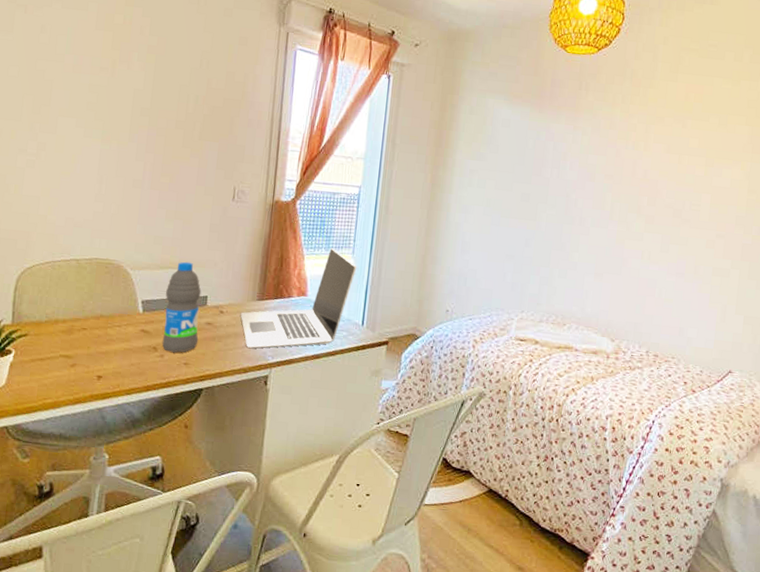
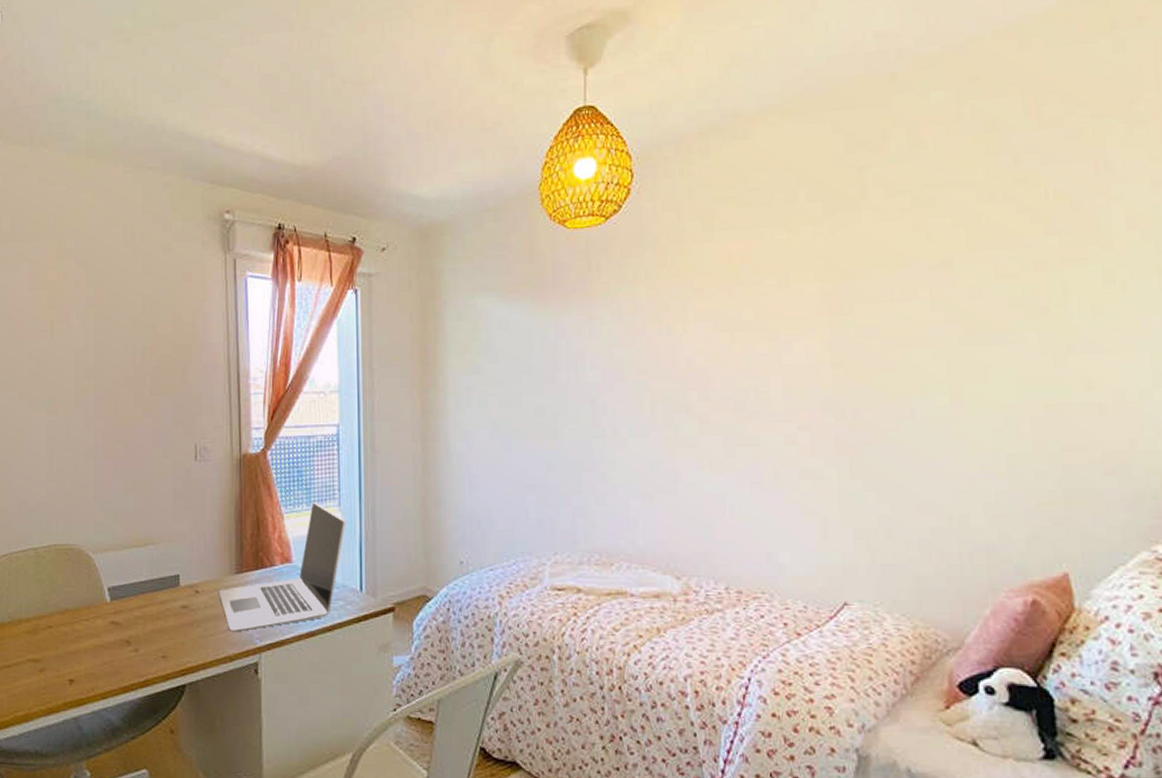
water bottle: present [162,261,202,353] -> none [133,537,175,646]

